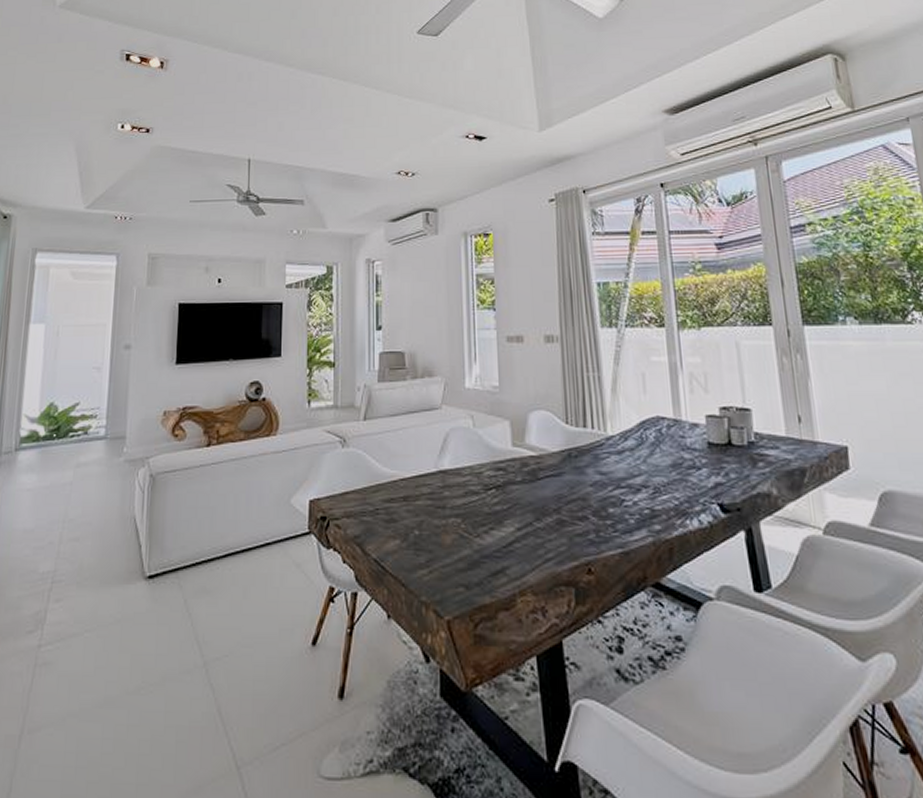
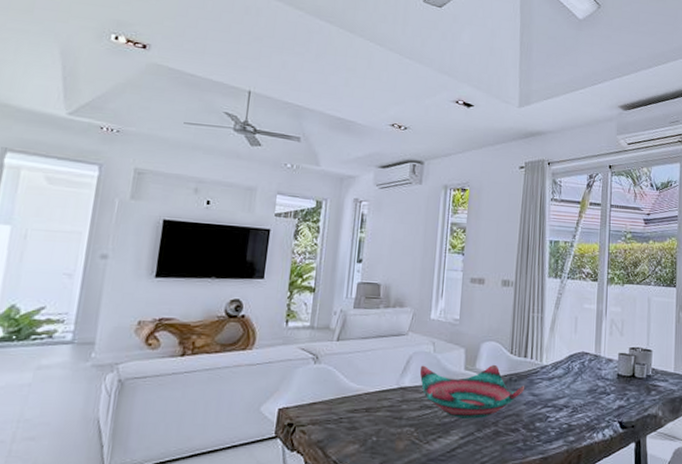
decorative bowl: none [459,438,588,505] -> present [419,364,524,419]

